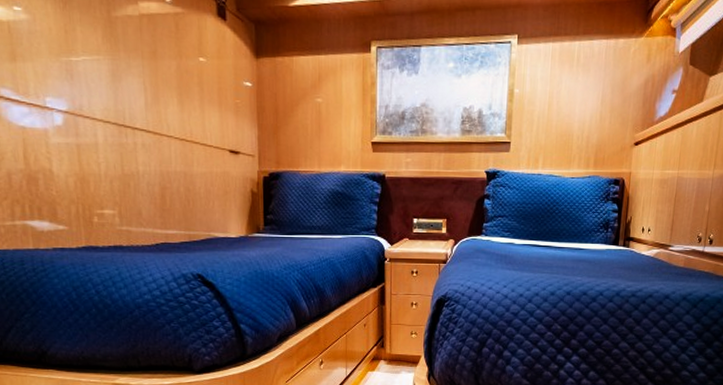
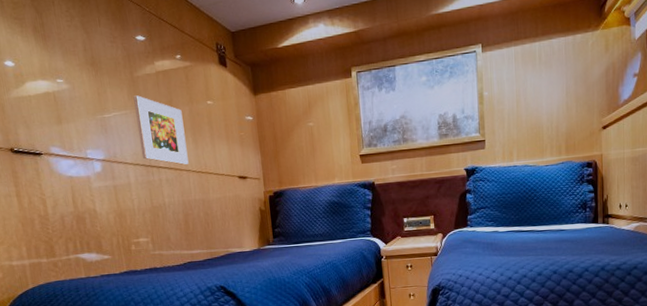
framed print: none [109,39,171,129] -> present [133,95,189,165]

